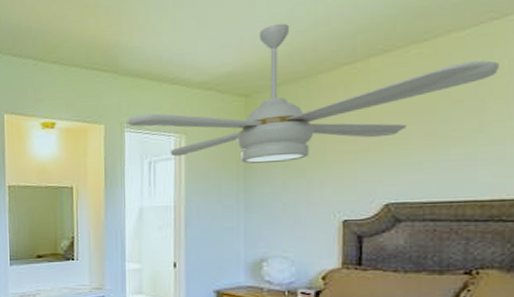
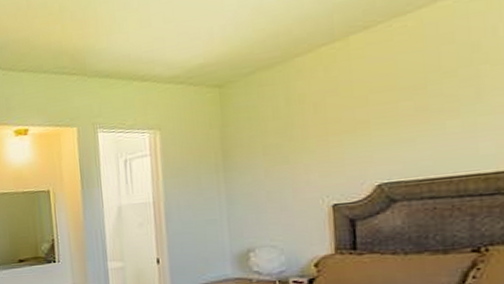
ceiling fan: present [126,23,499,164] -> none [98,9,493,154]

